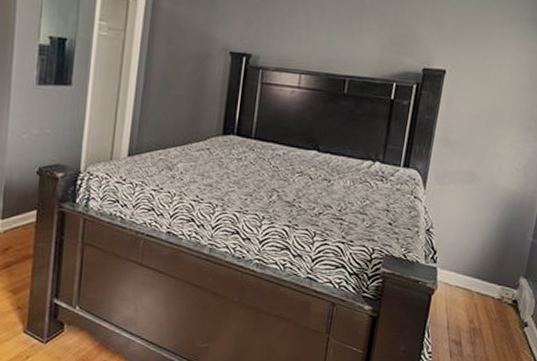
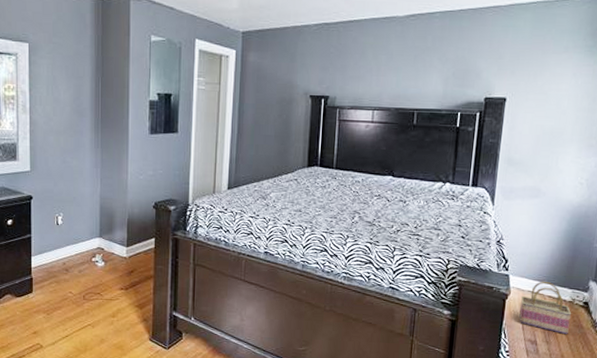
basket: none [444,275,499,336] -> present [519,281,571,335]

